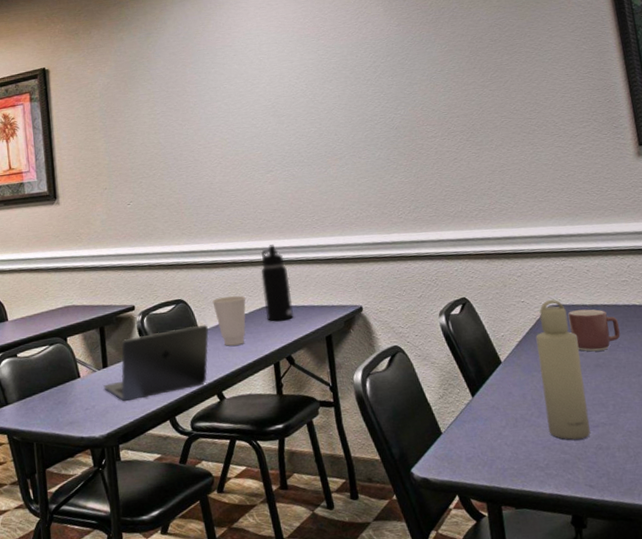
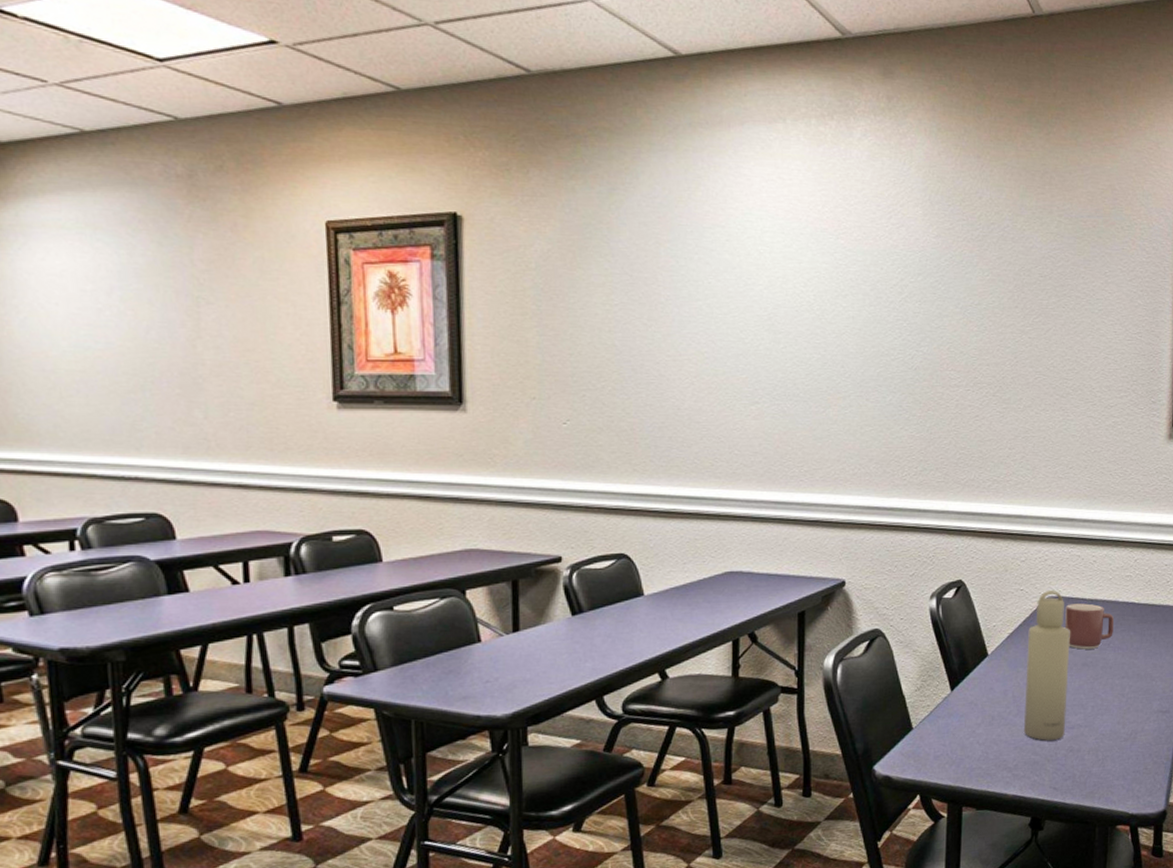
laptop: present [103,324,209,402] -> none [512,587,656,675]
cup: present [212,295,246,346] -> none [664,555,707,616]
water bottle: present [261,244,294,322] -> none [729,496,763,591]

